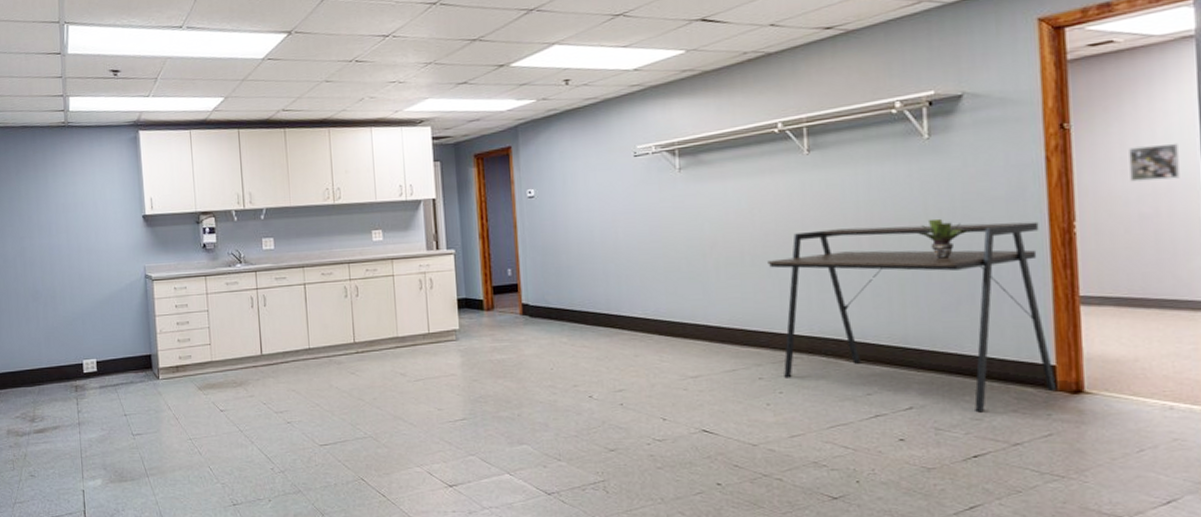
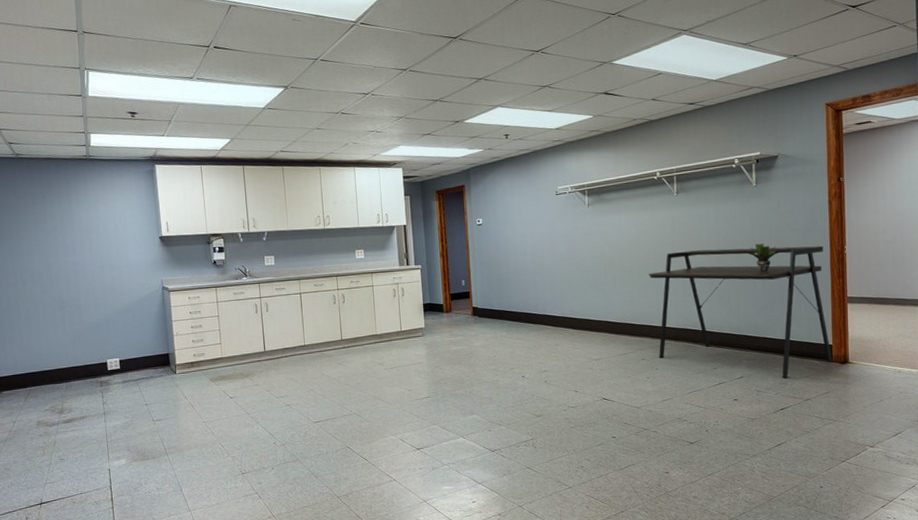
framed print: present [1129,143,1180,182] -> none [879,193,908,219]

